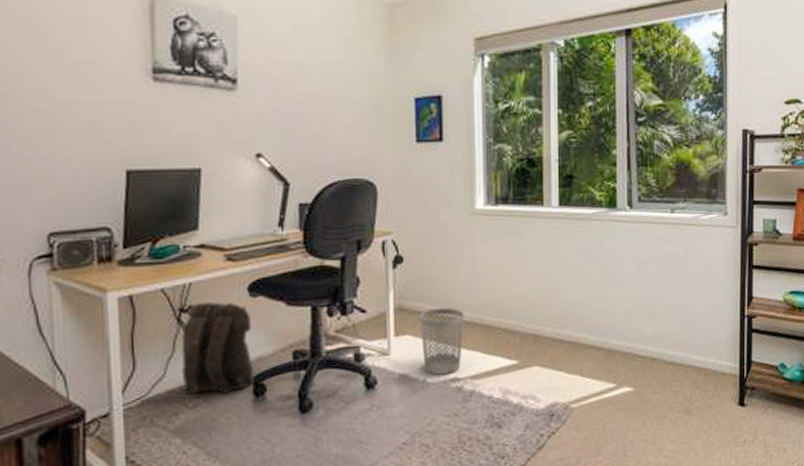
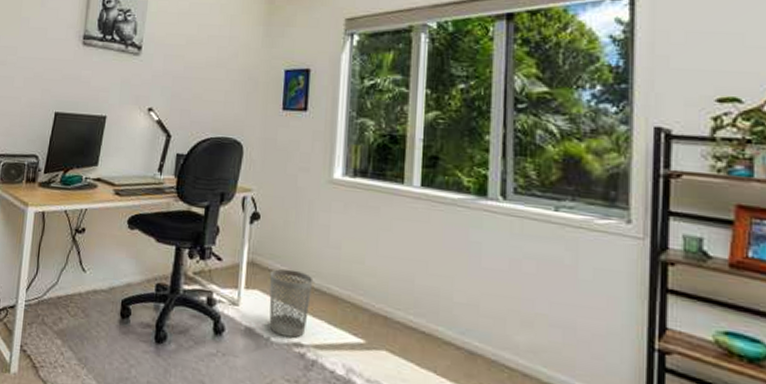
backpack: present [181,302,255,394] -> none [69,226,128,310]

